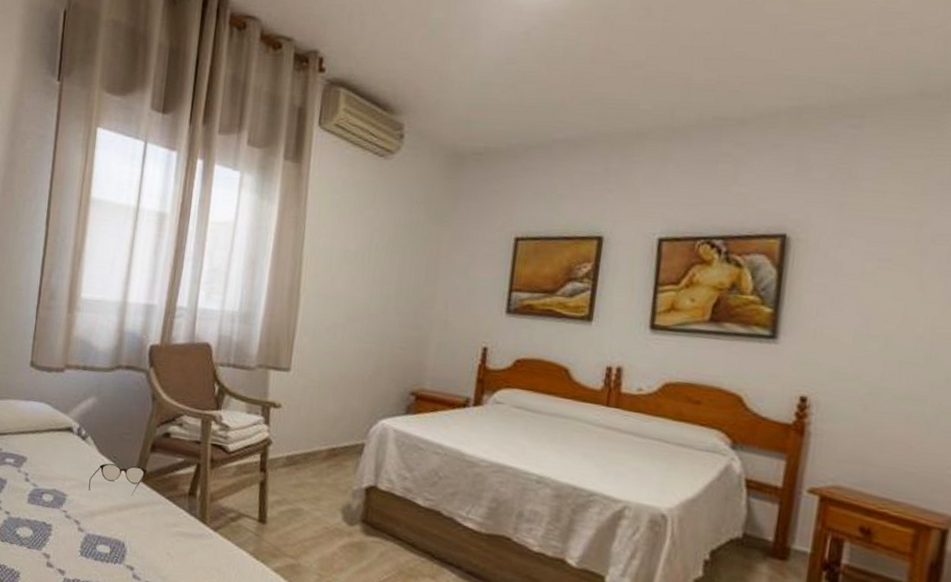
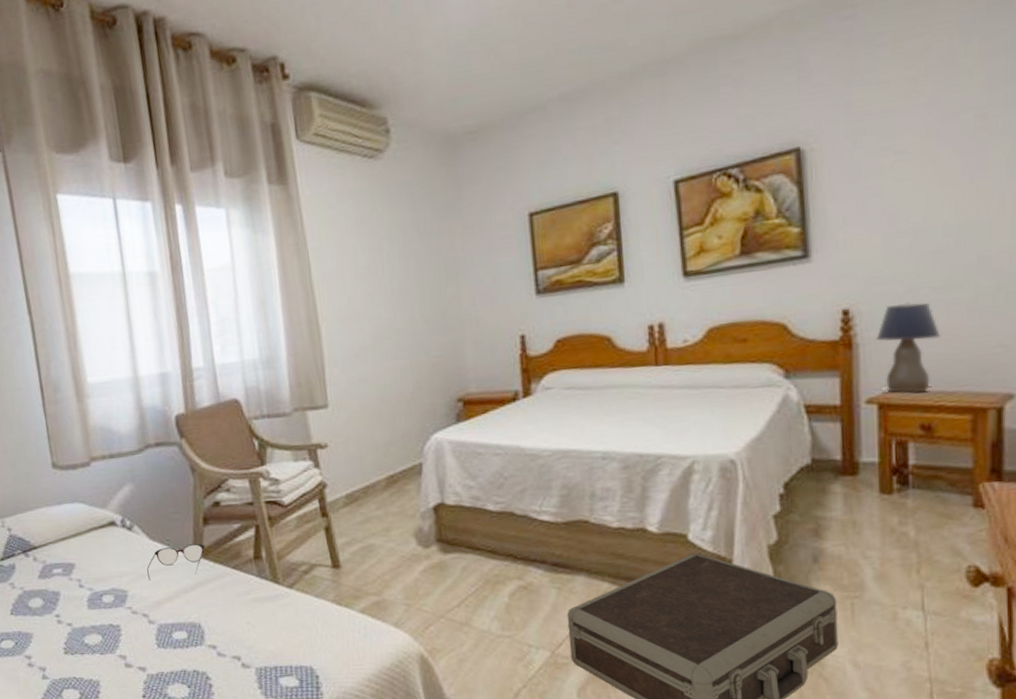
table lamp: none [826,403,895,496] -> present [876,301,940,395]

